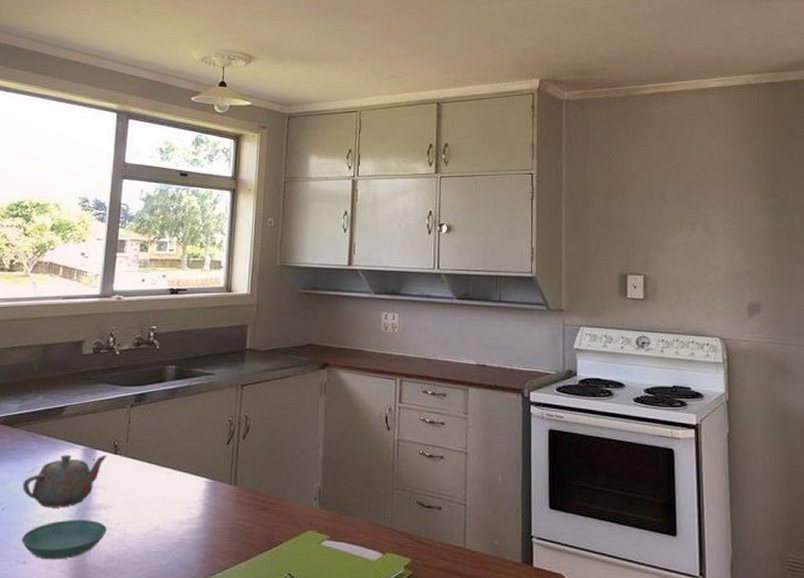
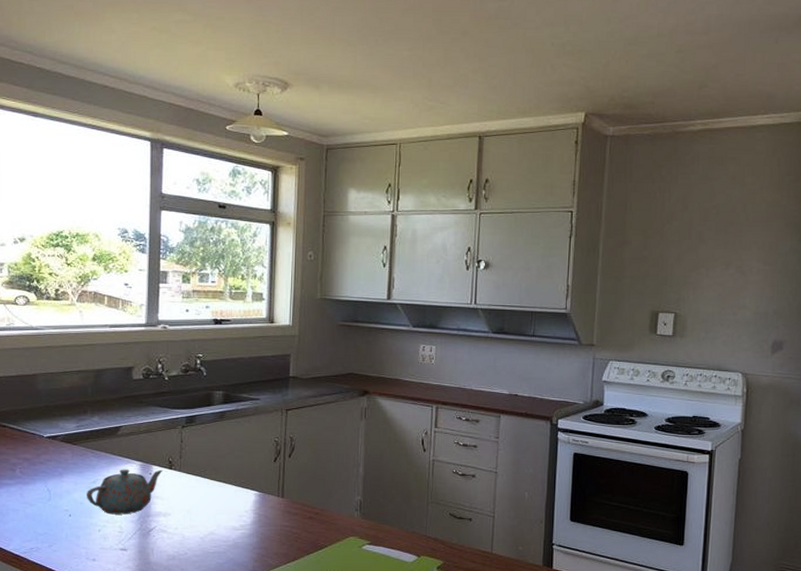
saucer: present [21,520,107,560] -> none [90,525,167,558]

